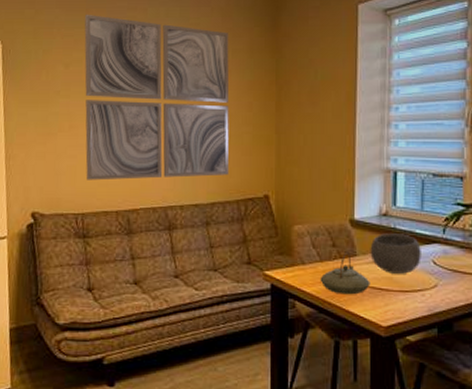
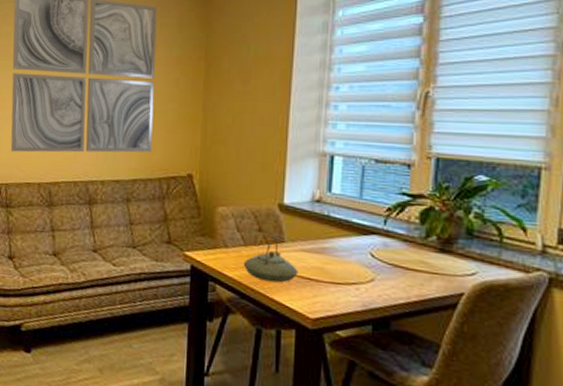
bowl: present [370,233,421,274] -> none [299,220,358,265]

